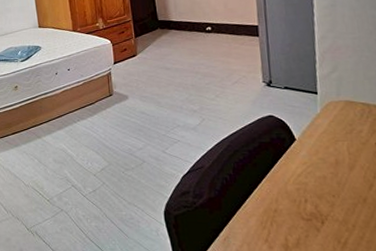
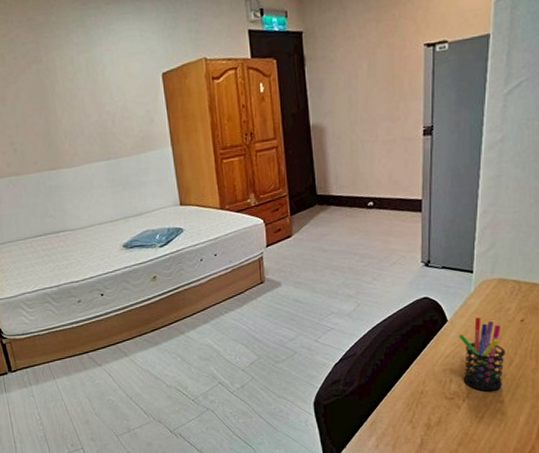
pen holder: none [310,138,364,215] -> present [459,317,506,391]

